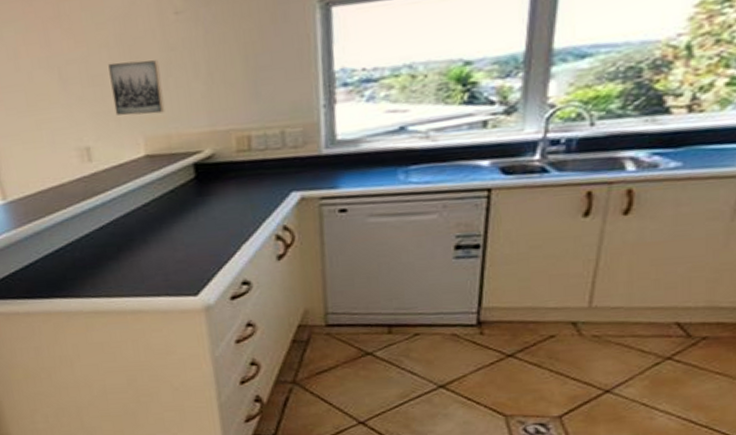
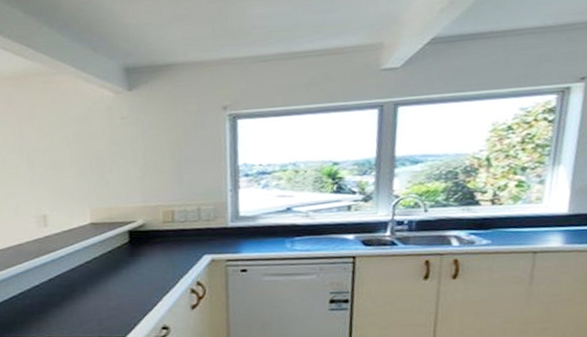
wall art: present [108,60,165,116] -> none [67,151,109,192]

